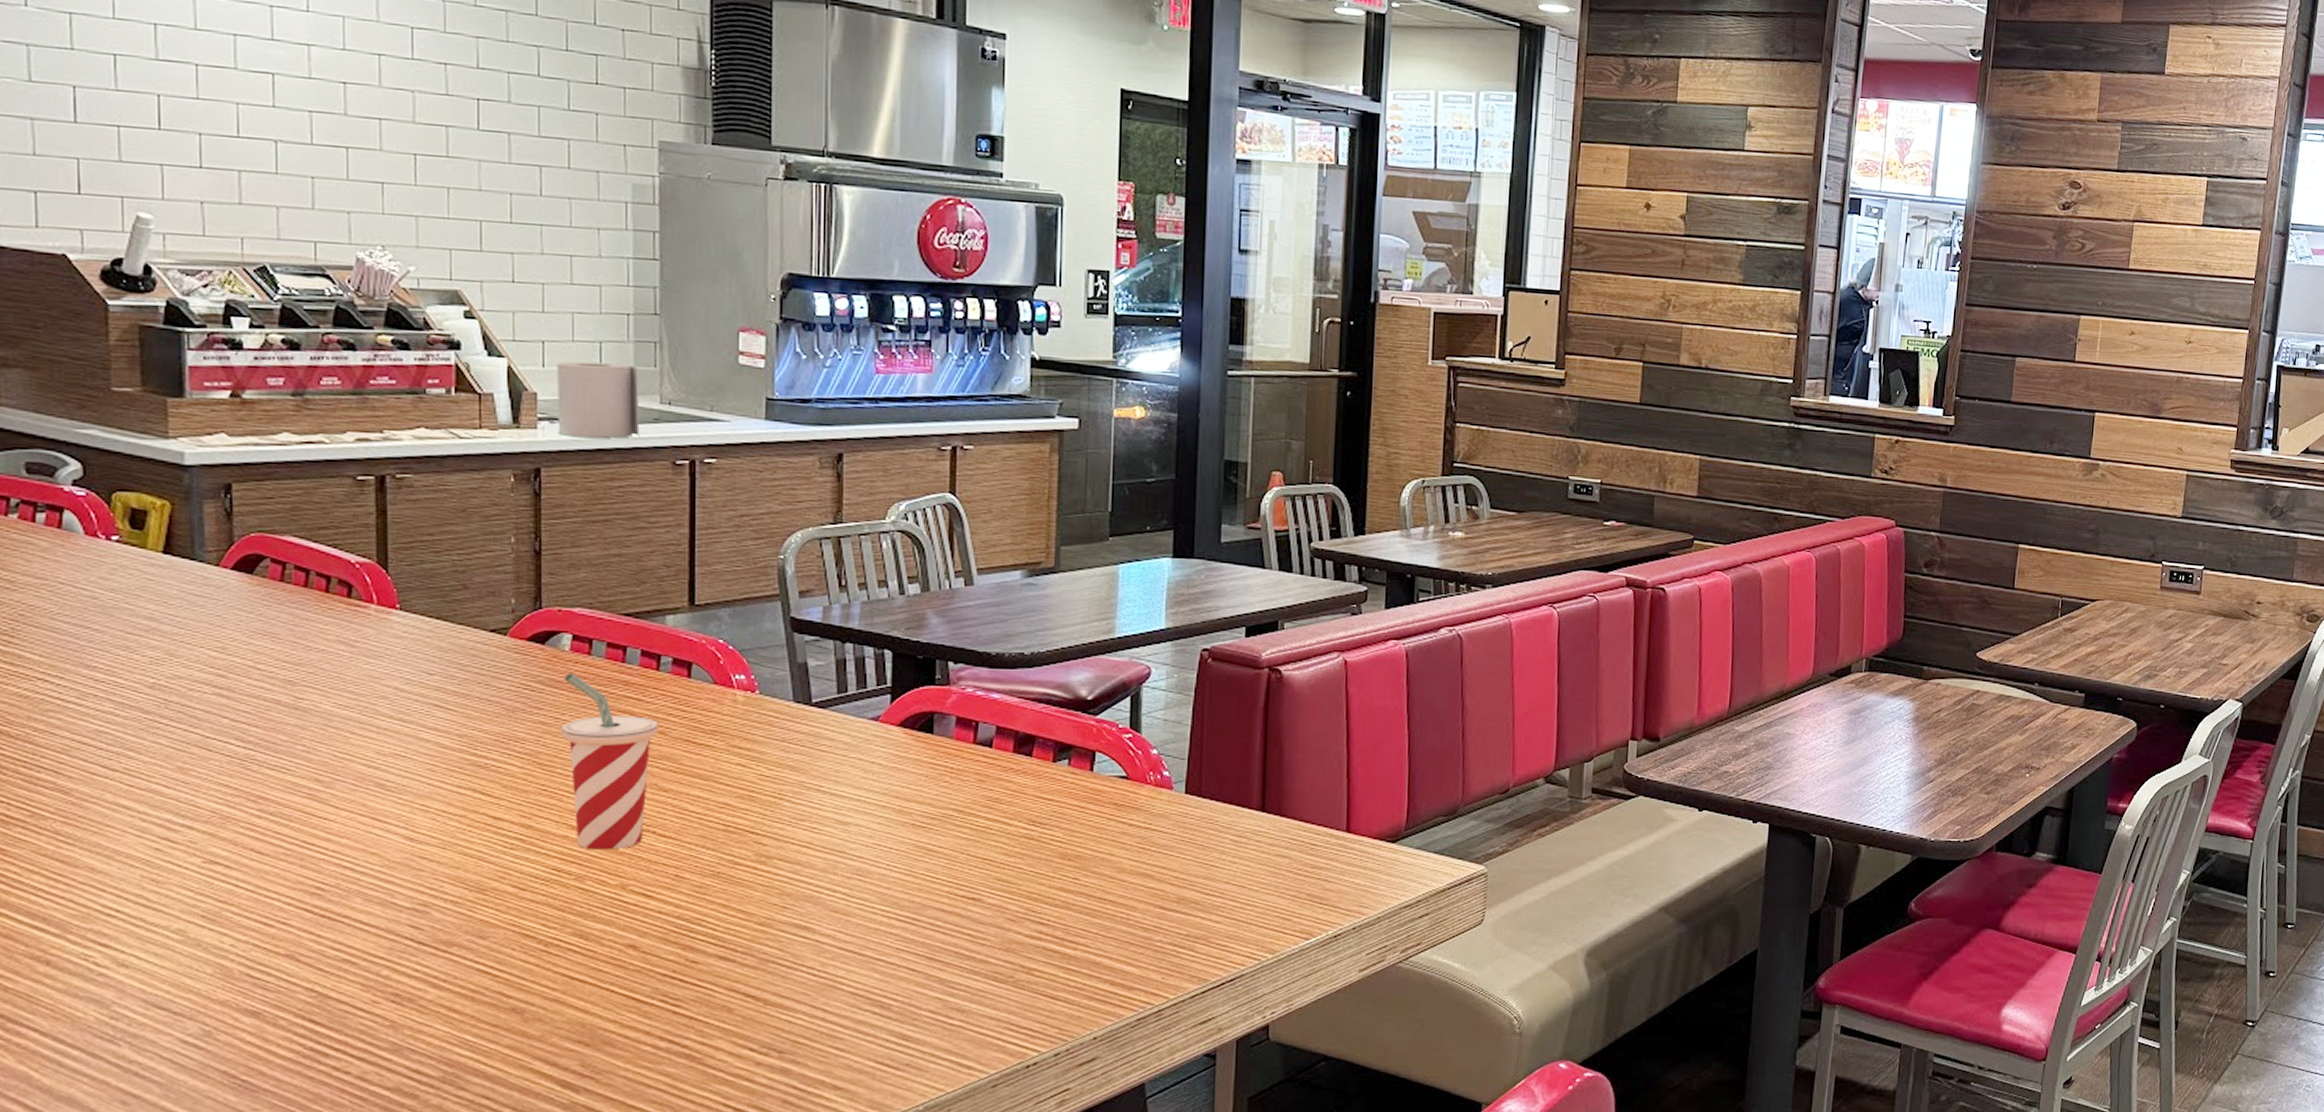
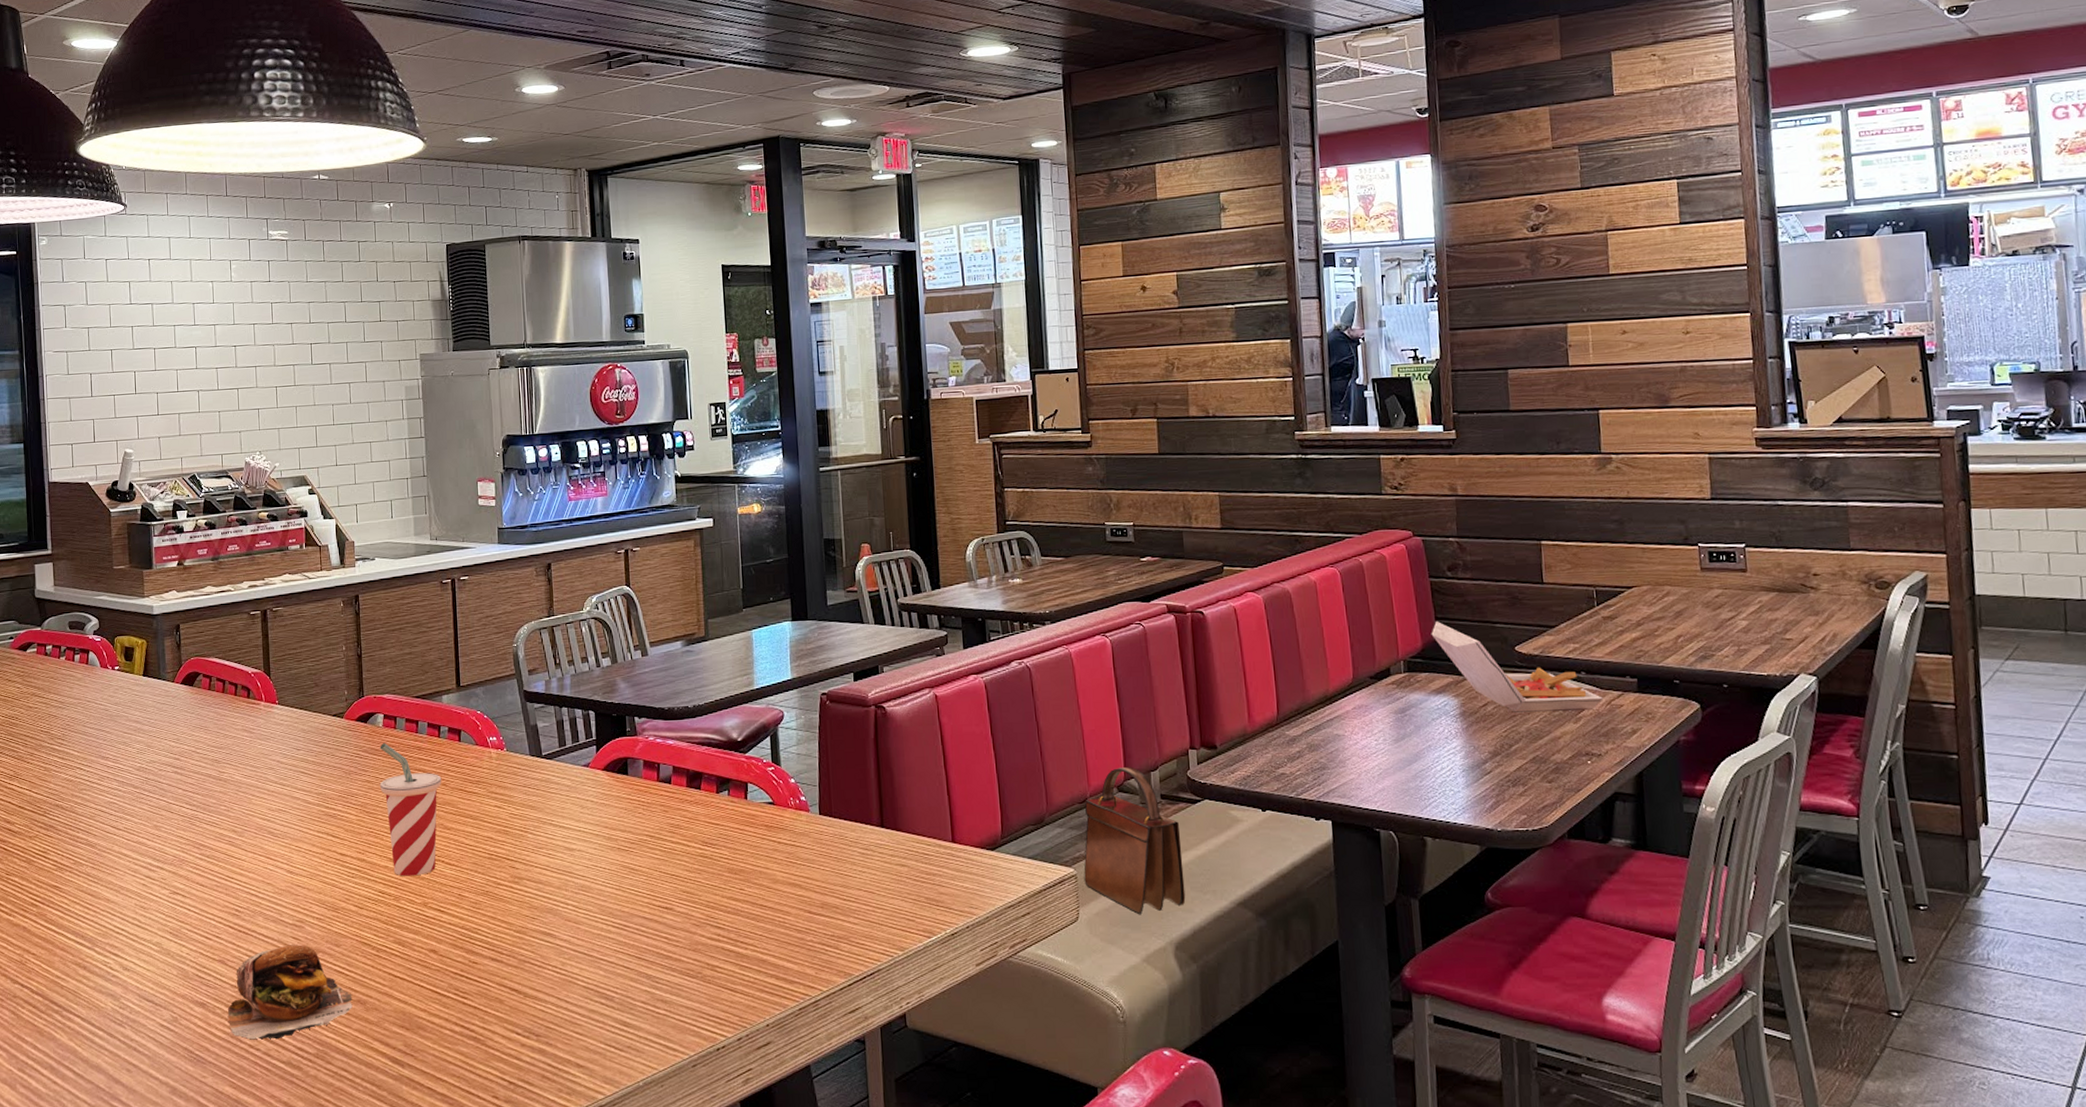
burger: none [297,935,503,1060] -> present [227,944,353,1040]
paper towel roll: present [557,361,640,439] -> none [365,514,419,571]
handbag: none [1495,755,1608,919] -> present [1083,766,1186,915]
food box: none [1897,620,2052,723] -> present [1431,622,1604,712]

